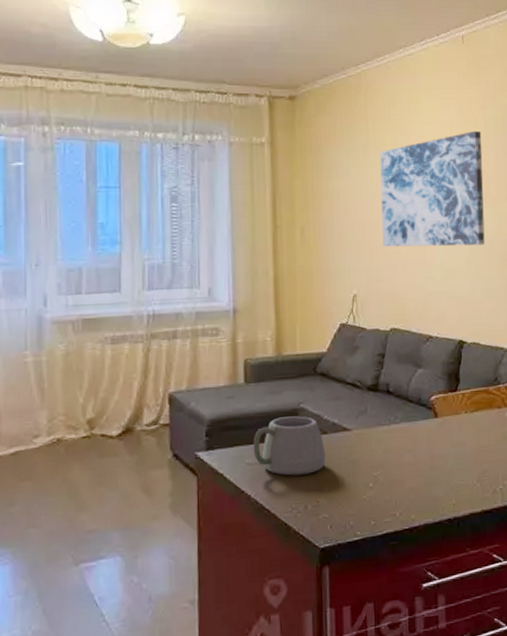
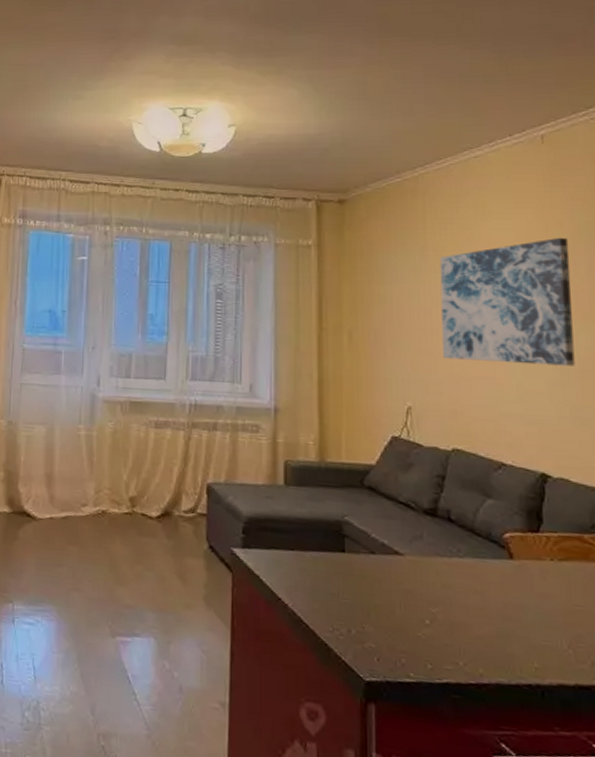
mug: present [245,416,326,476] -> none [283,527,373,595]

